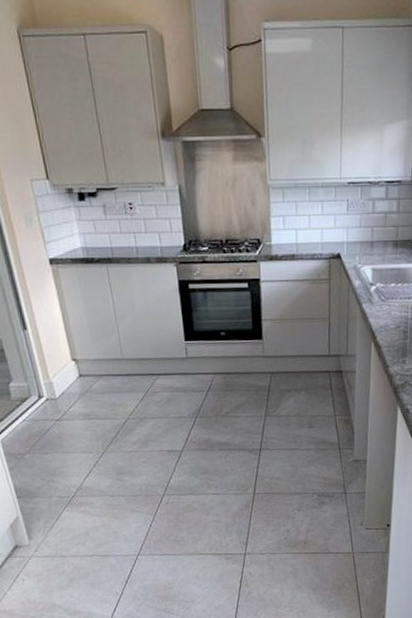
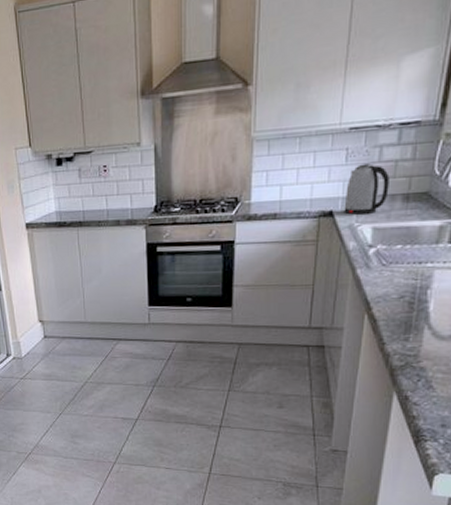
kettle: none [348,214,382,257] -> present [344,163,390,215]

